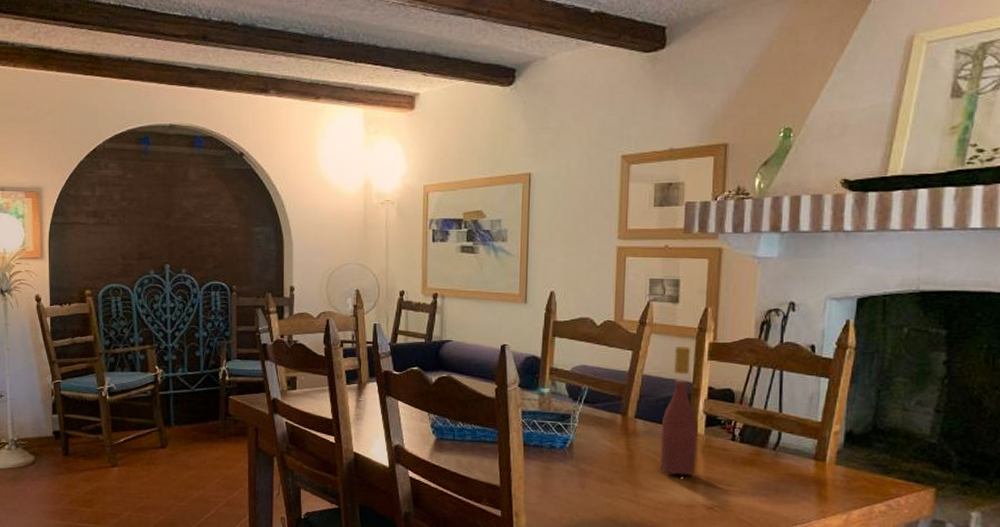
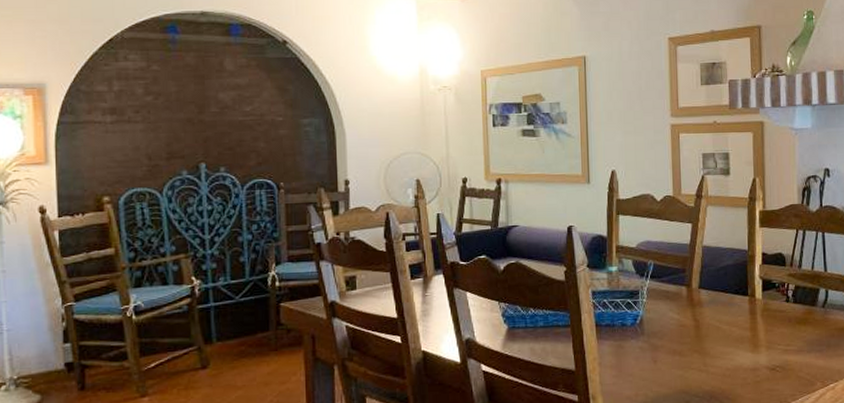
wine bottle: present [659,347,698,475] -> none [723,216,757,340]

